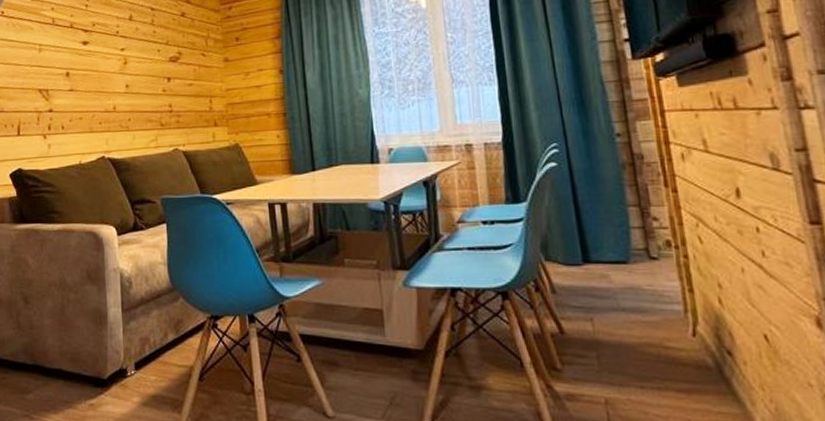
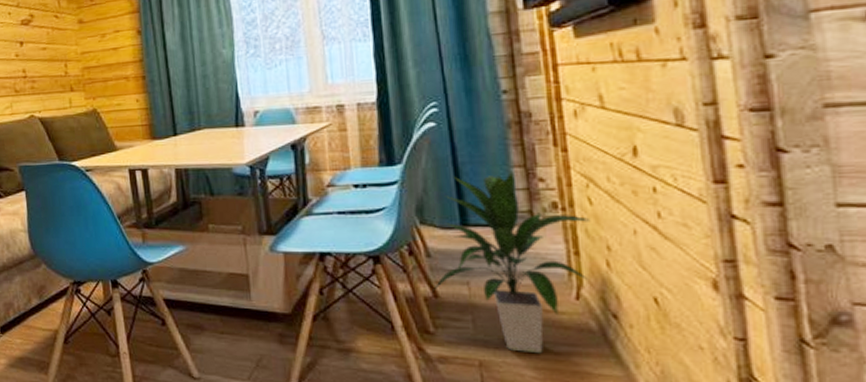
indoor plant: none [557,209,703,391] -> present [431,170,591,354]

